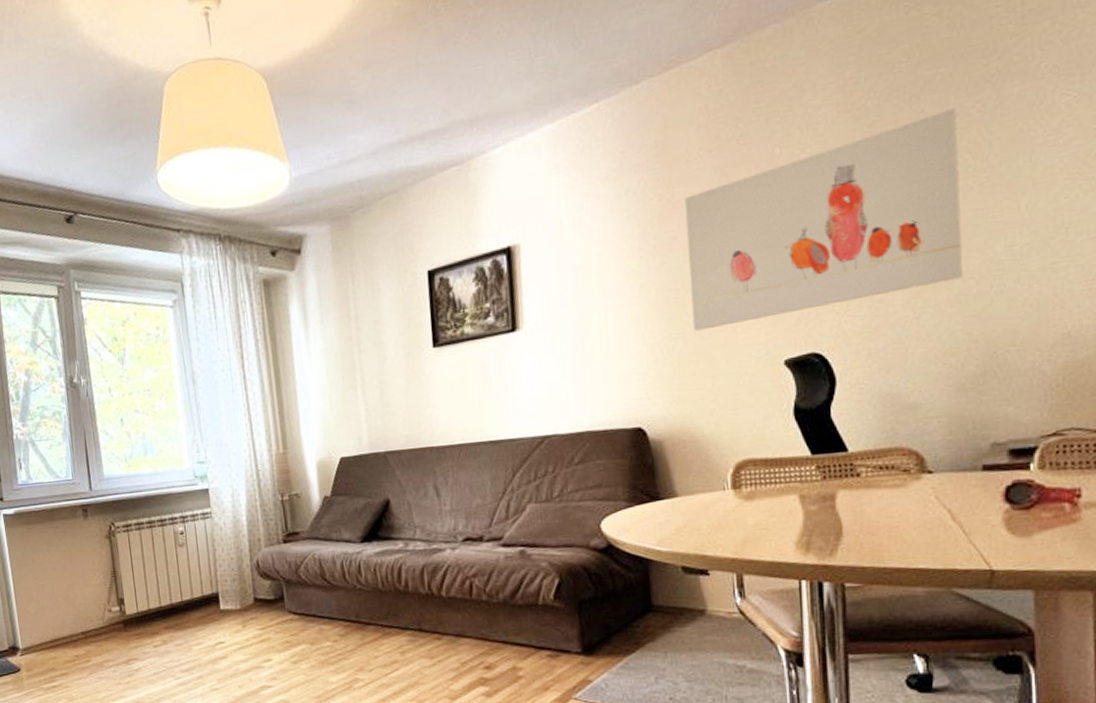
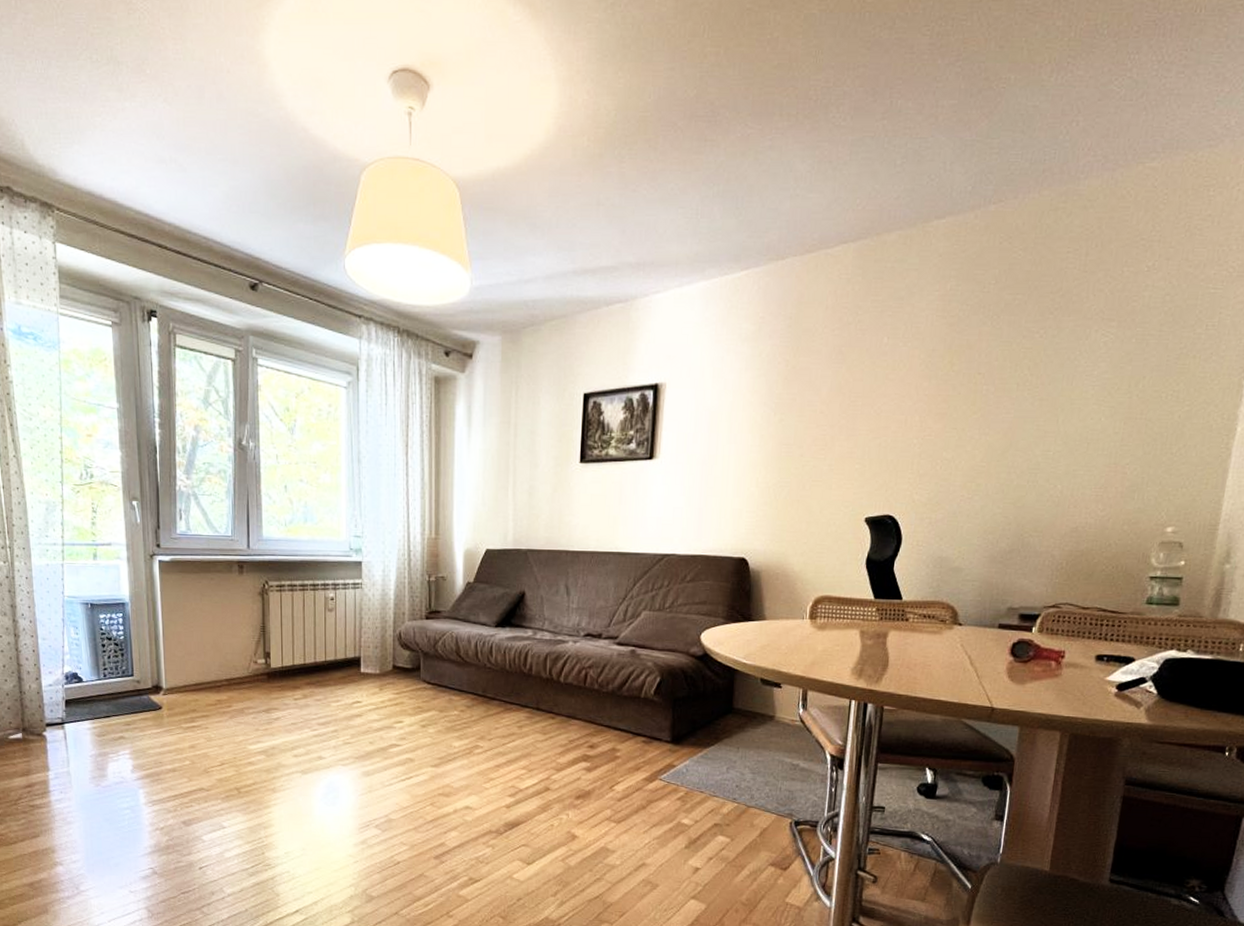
wall art: present [685,107,963,331] -> none [798,329,1025,483]

